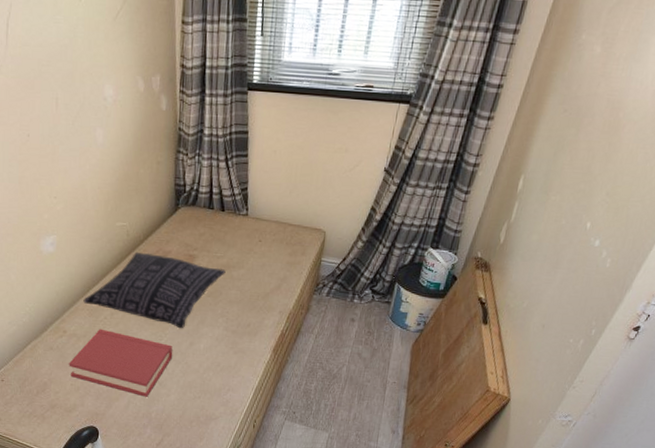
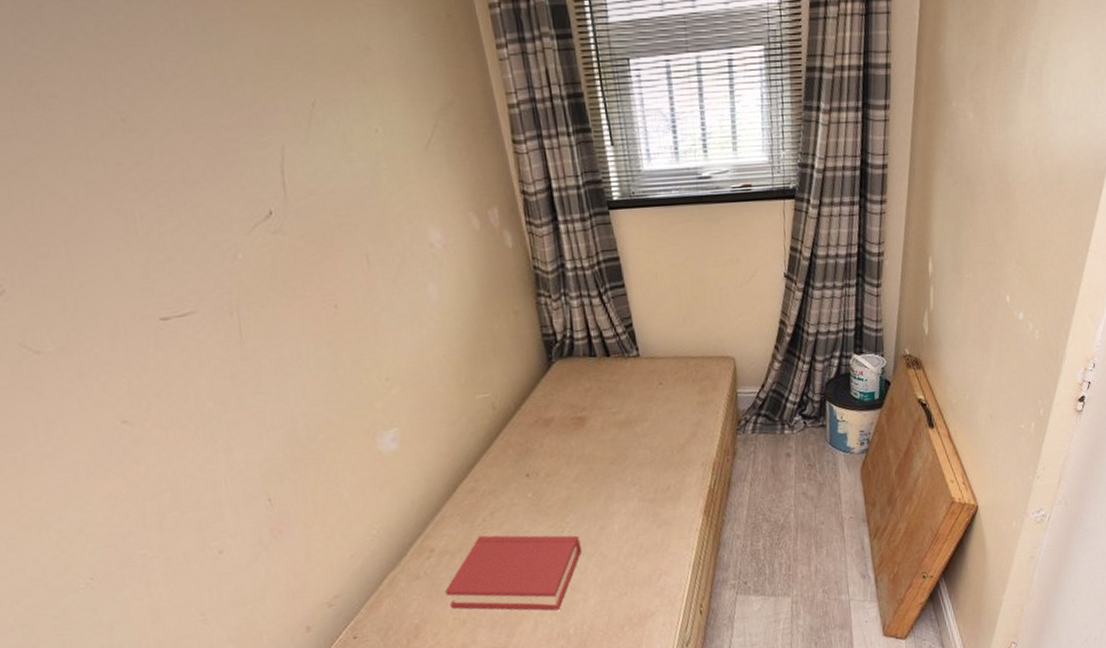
pillow: present [83,253,226,329] -> none [449,425,627,513]

